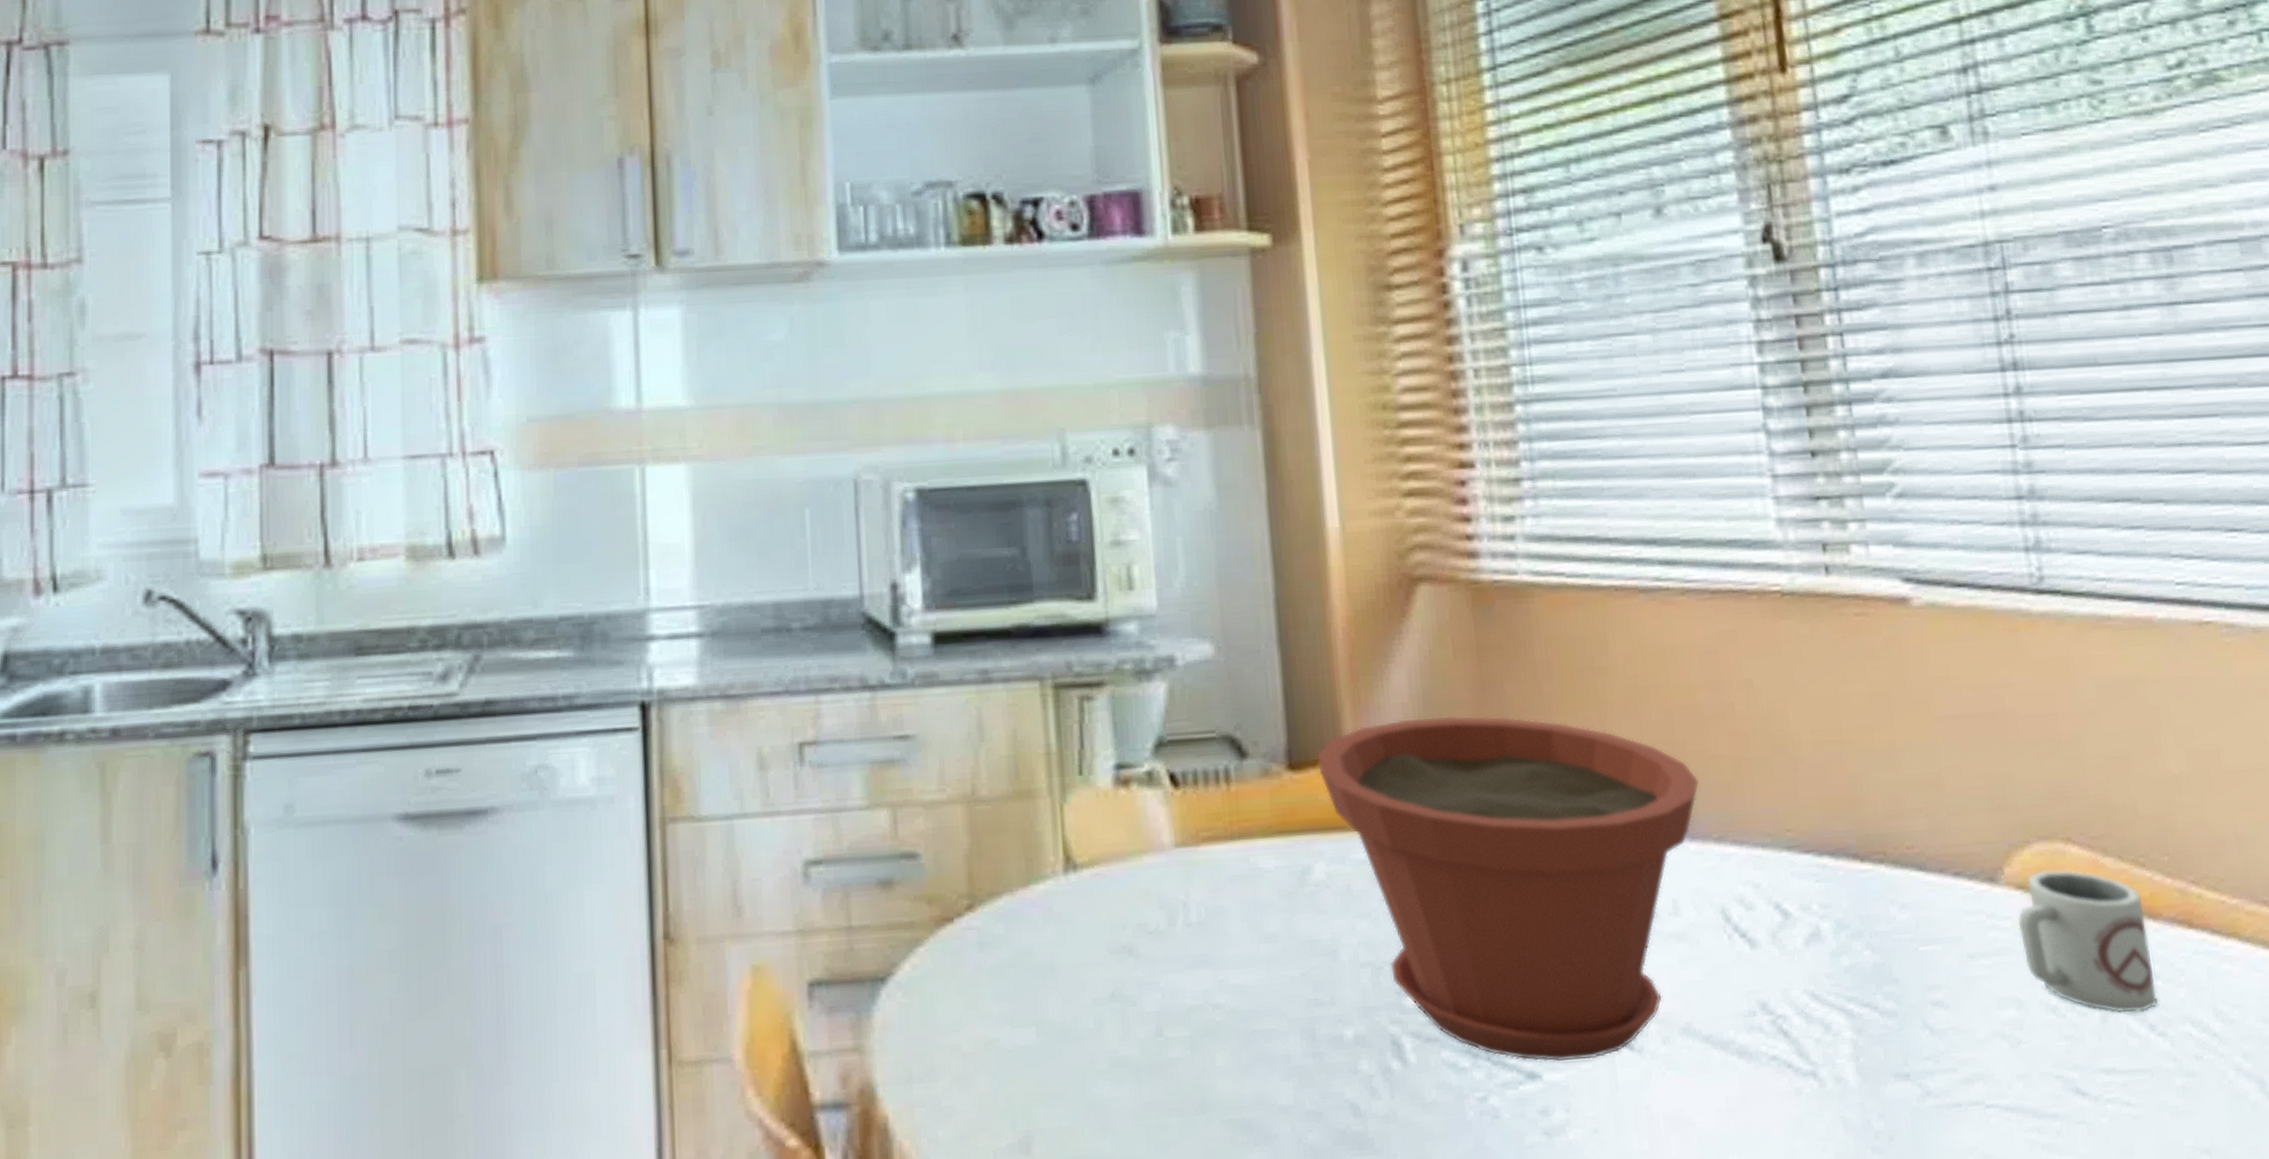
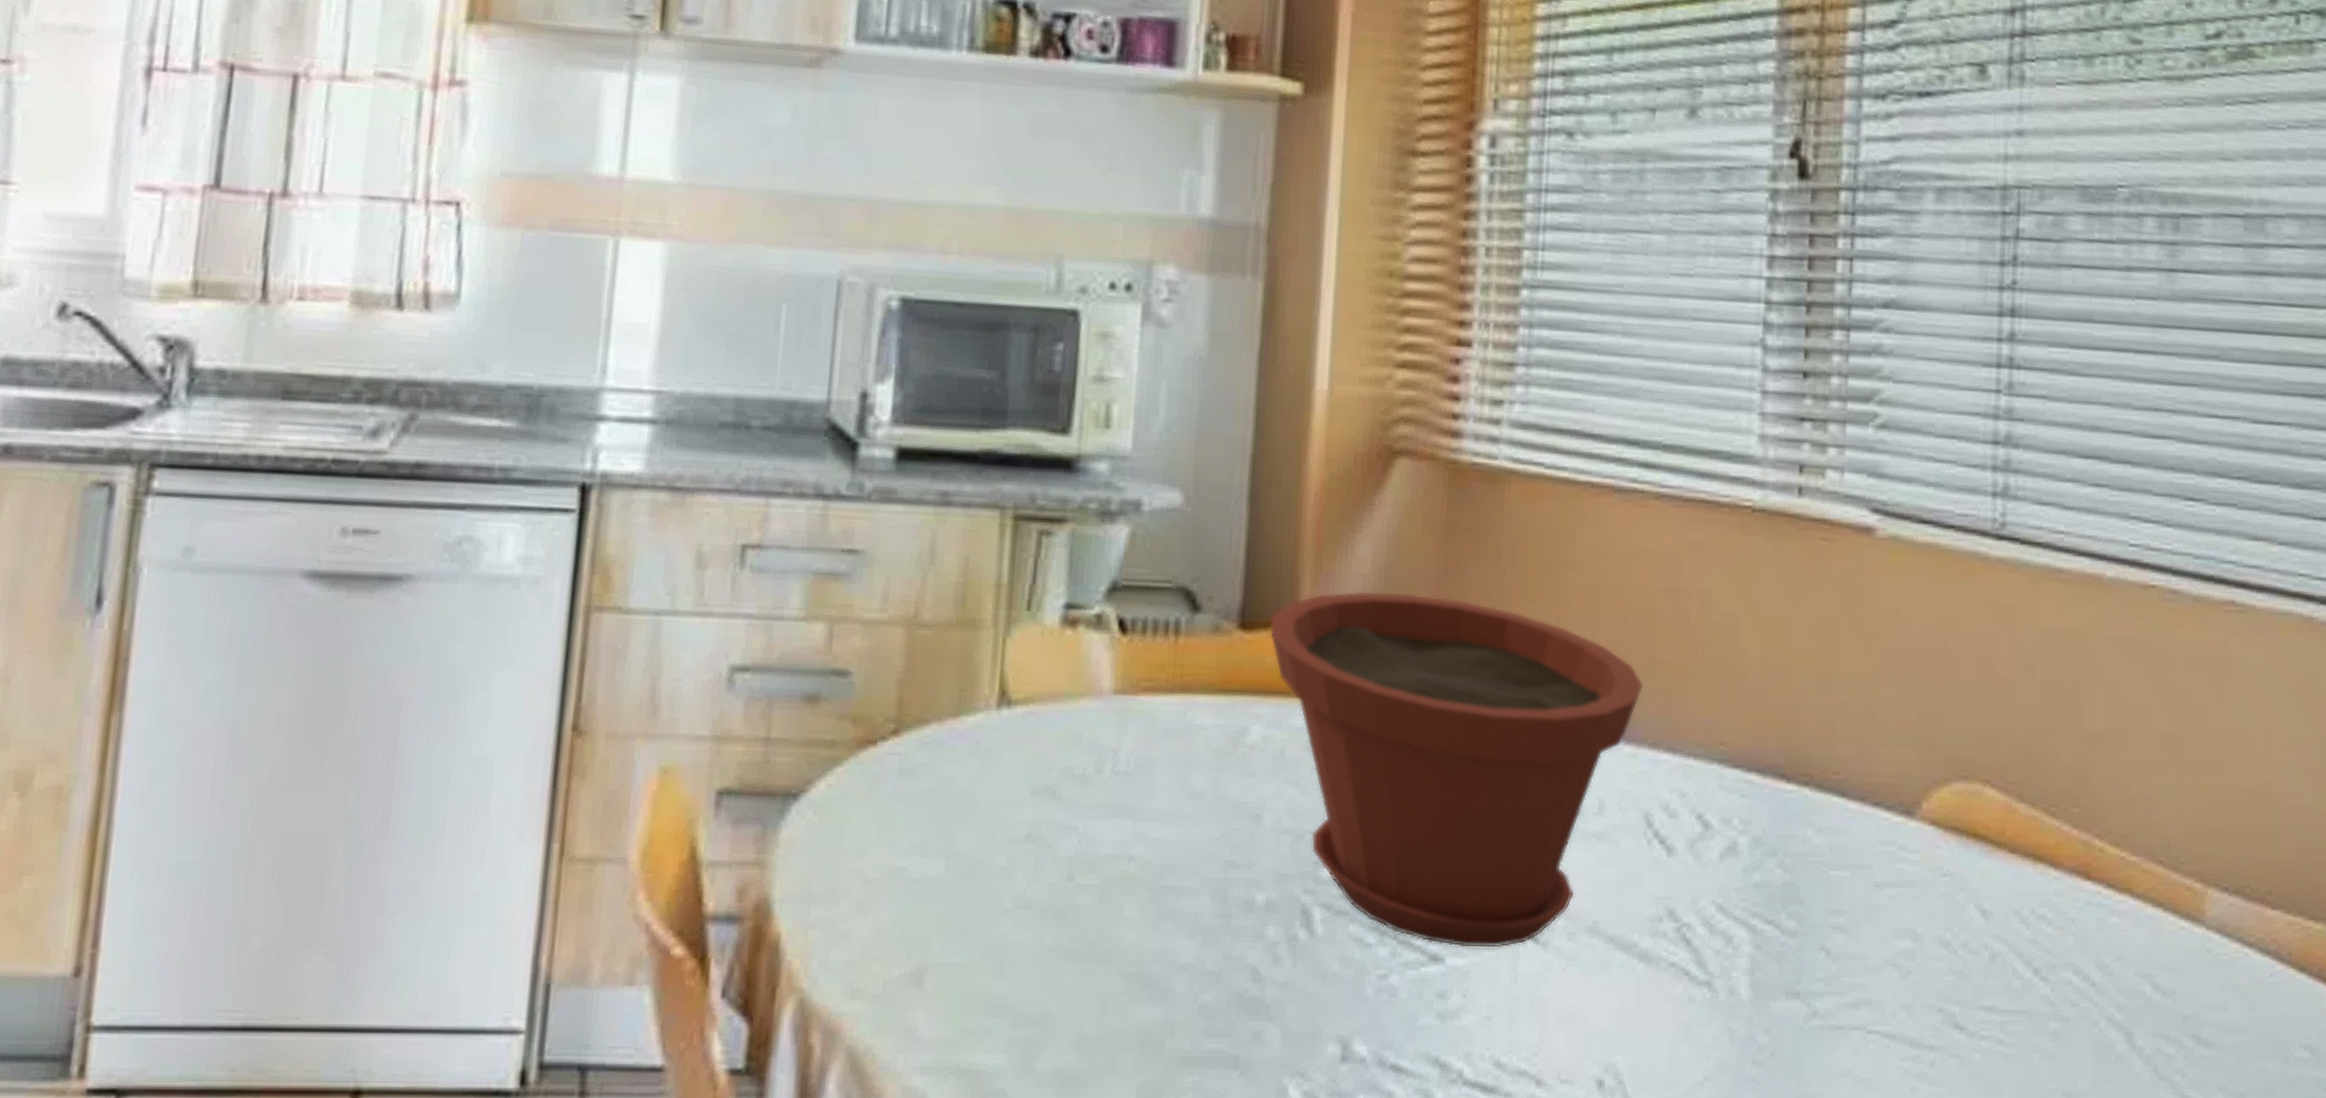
cup: present [2017,869,2158,1014] -> none [1926,809,2047,955]

